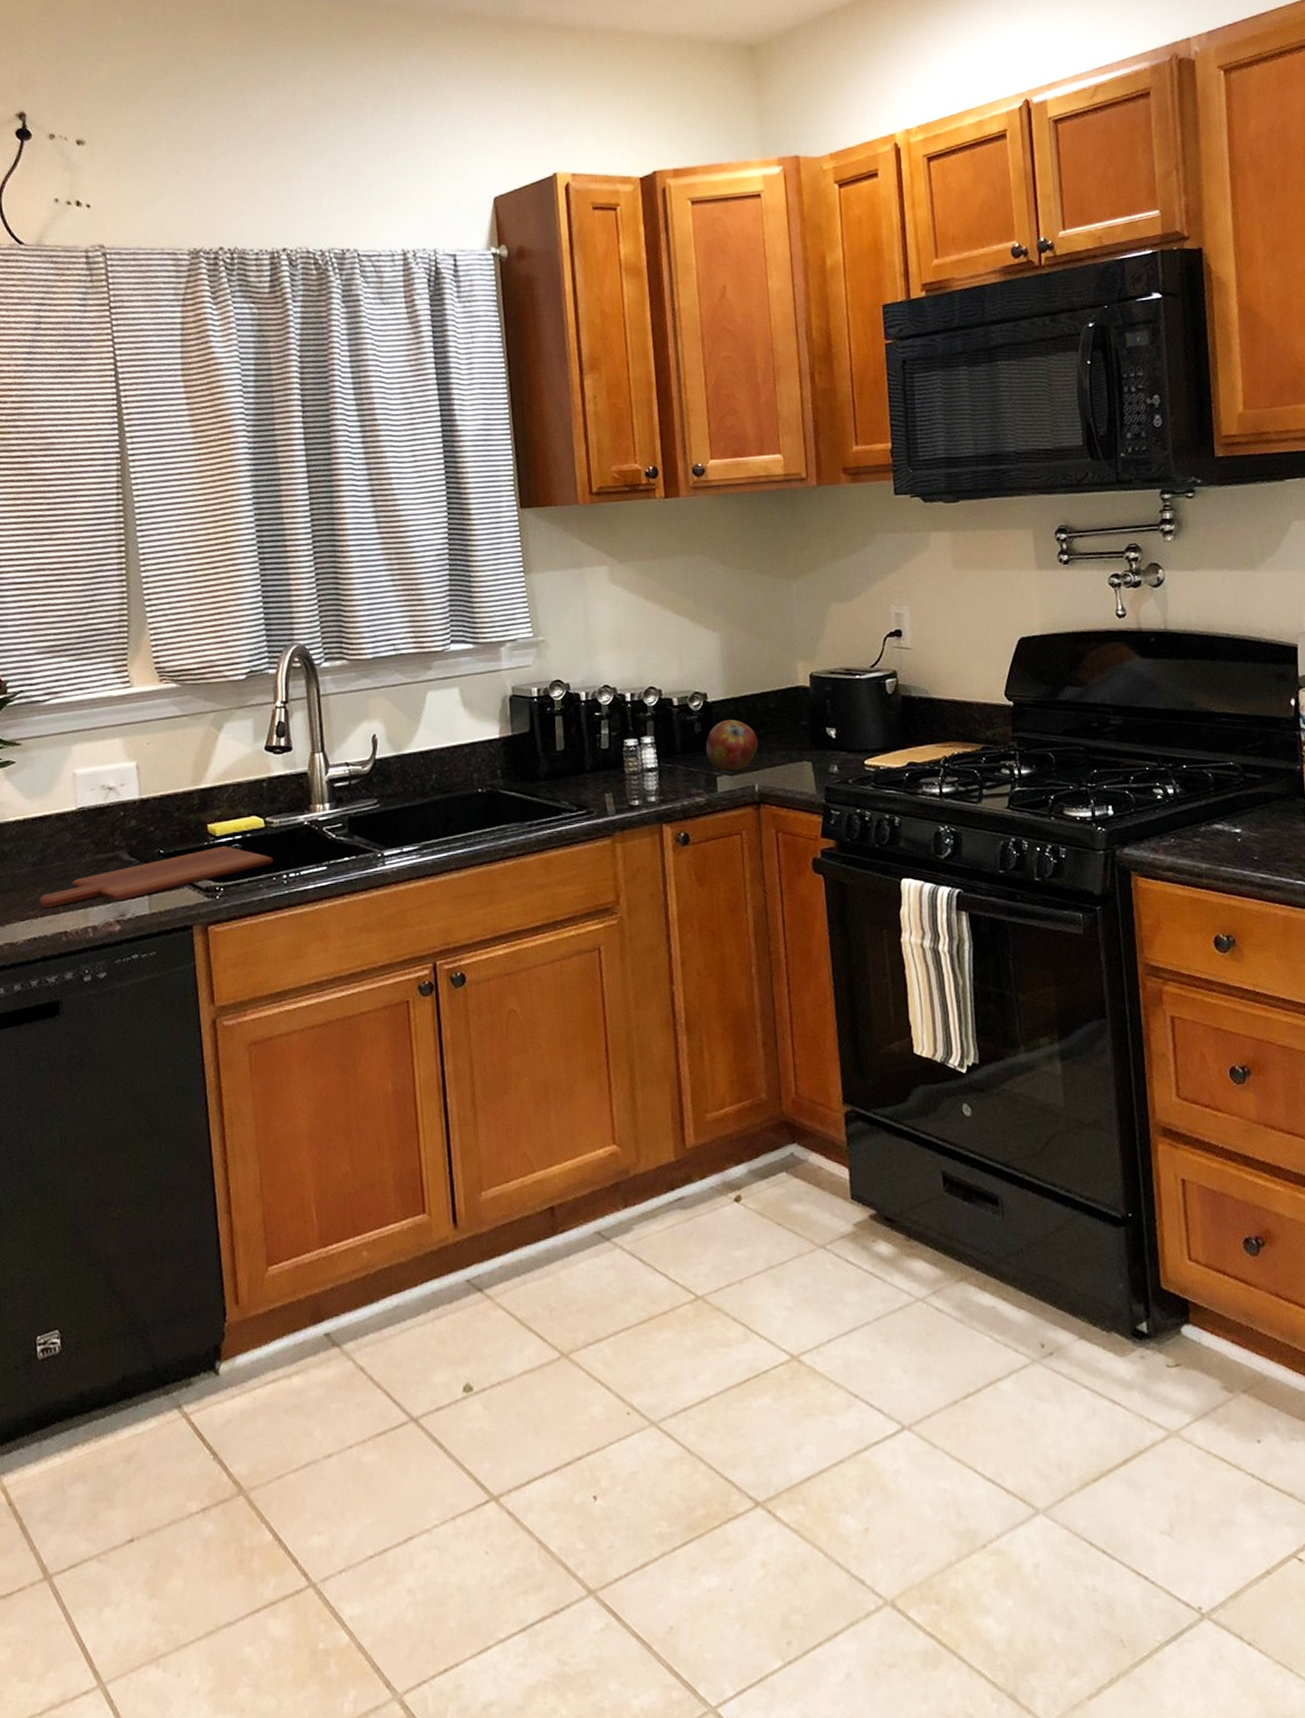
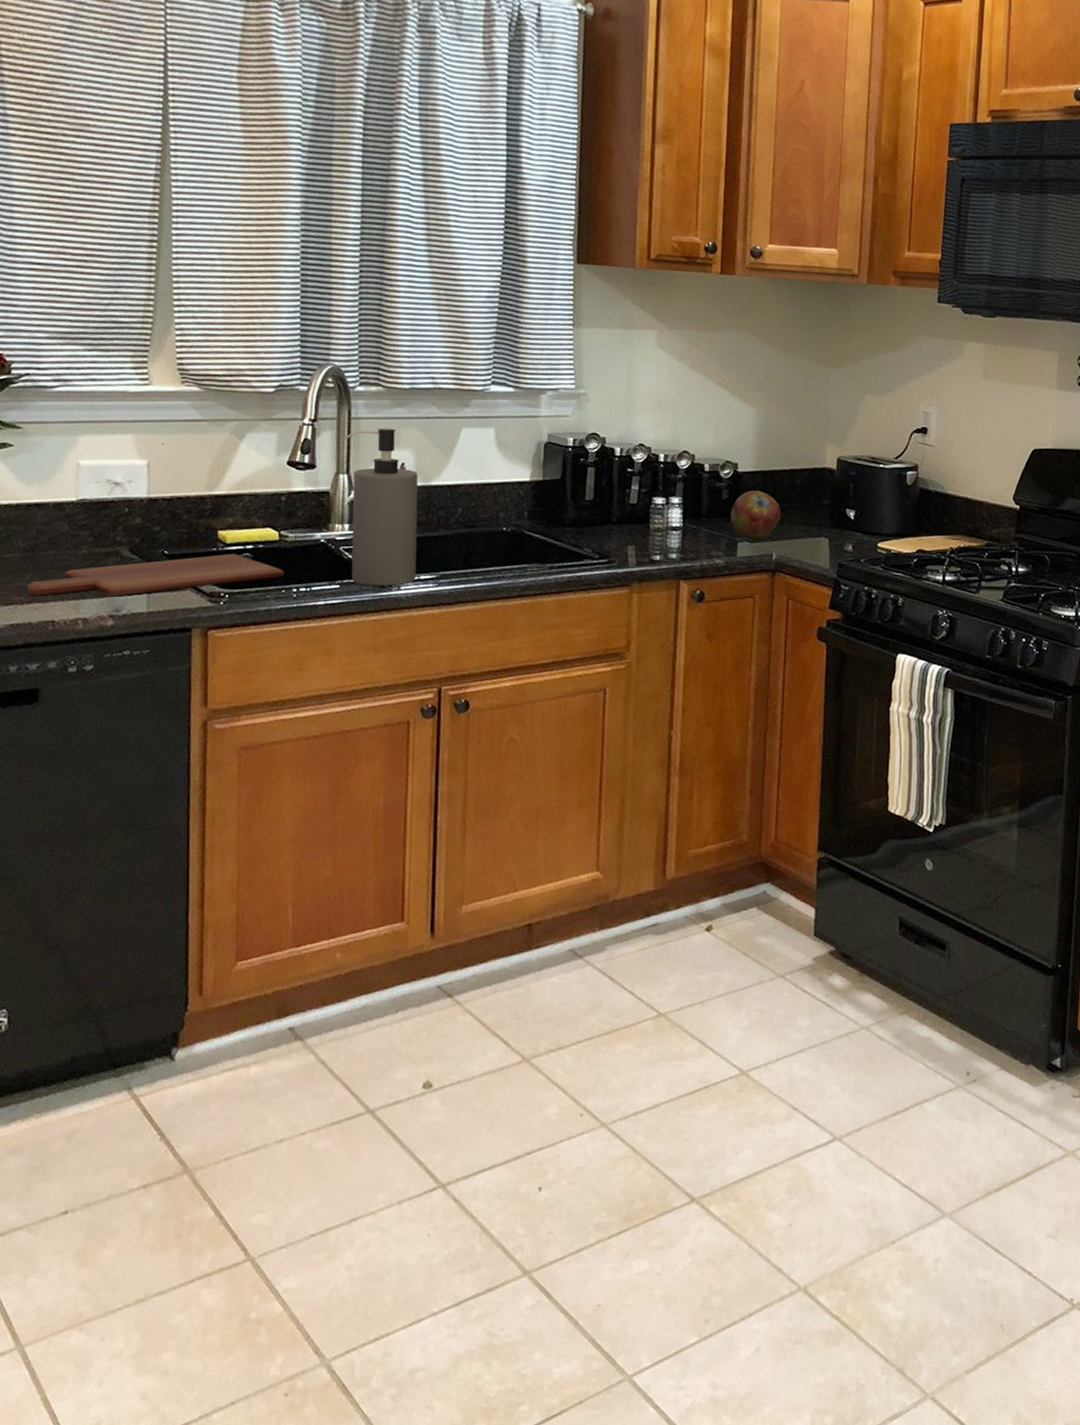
soap dispenser: none [314,700,400,865] -> present [342,428,418,587]

